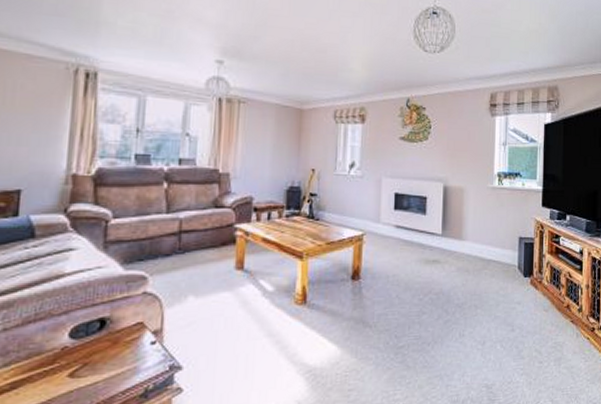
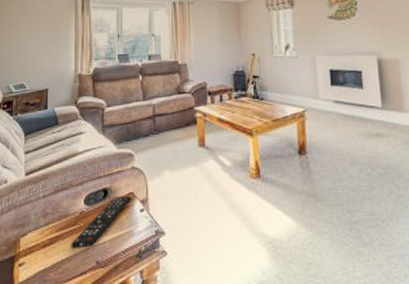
remote control: none [44,325,139,393] -> present [71,195,131,248]

